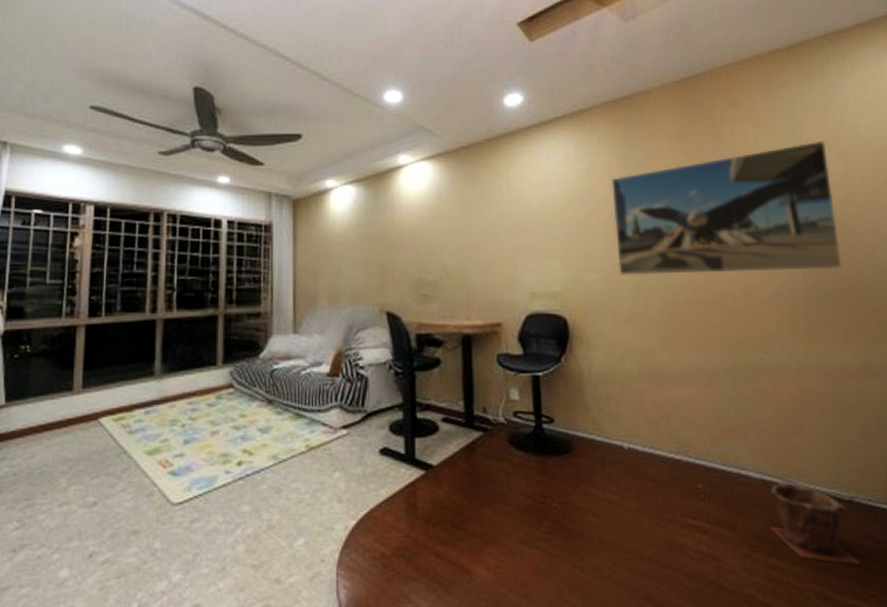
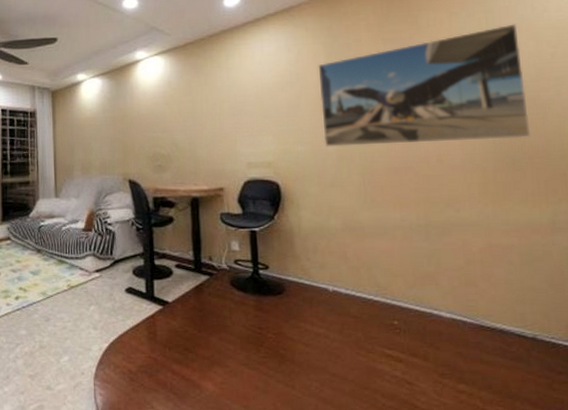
plant pot: present [768,482,862,565] -> none [458,321,544,392]

